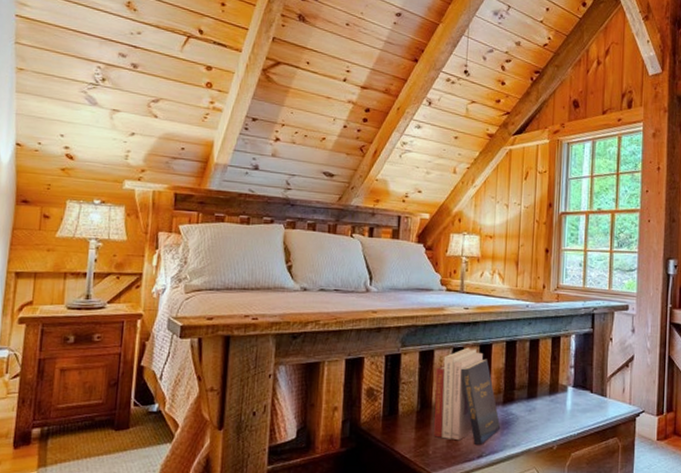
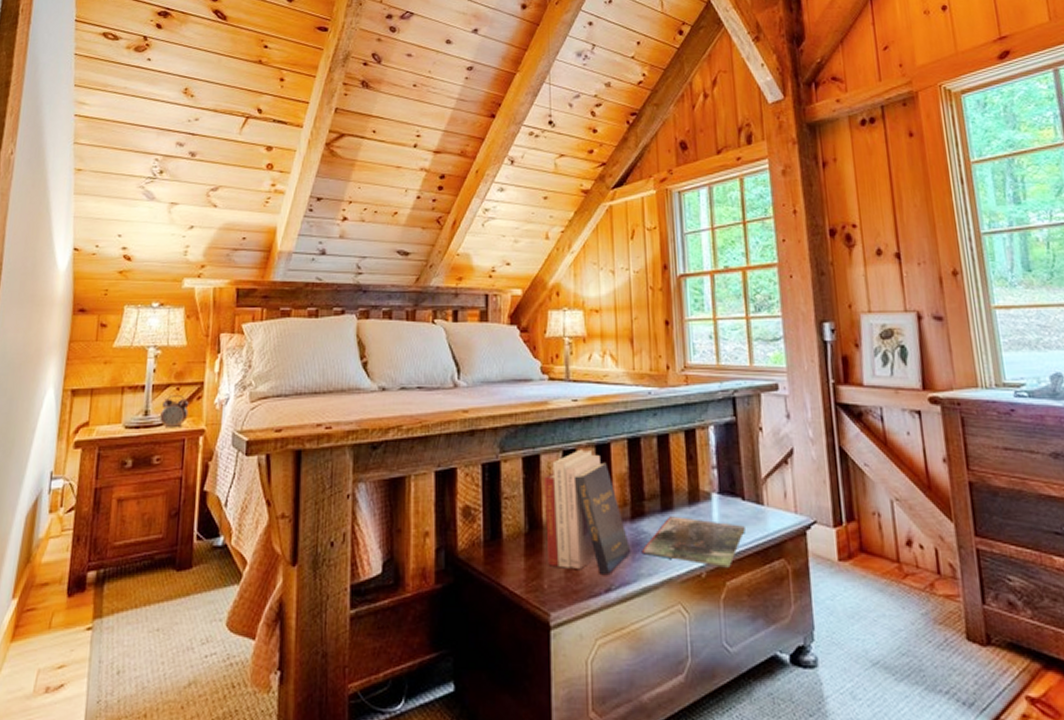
alarm clock: none [101,282,128,312] -> present [160,394,189,430]
magazine: none [509,403,590,443] -> present [641,517,745,568]

